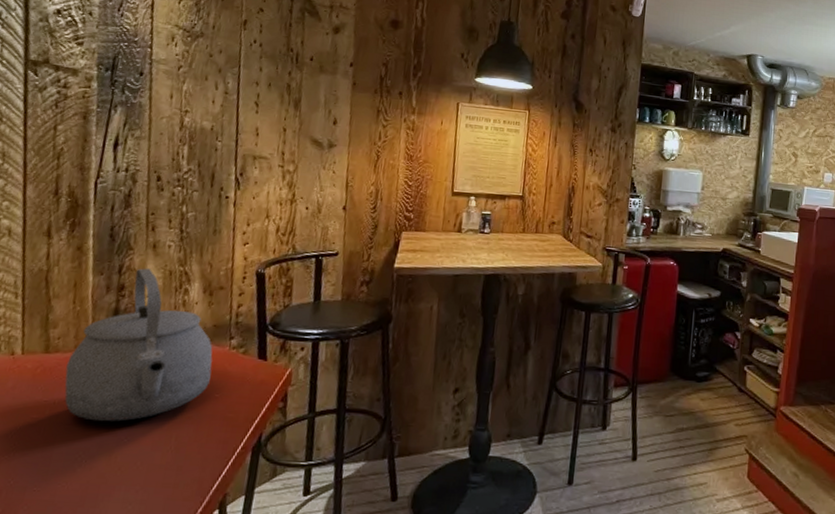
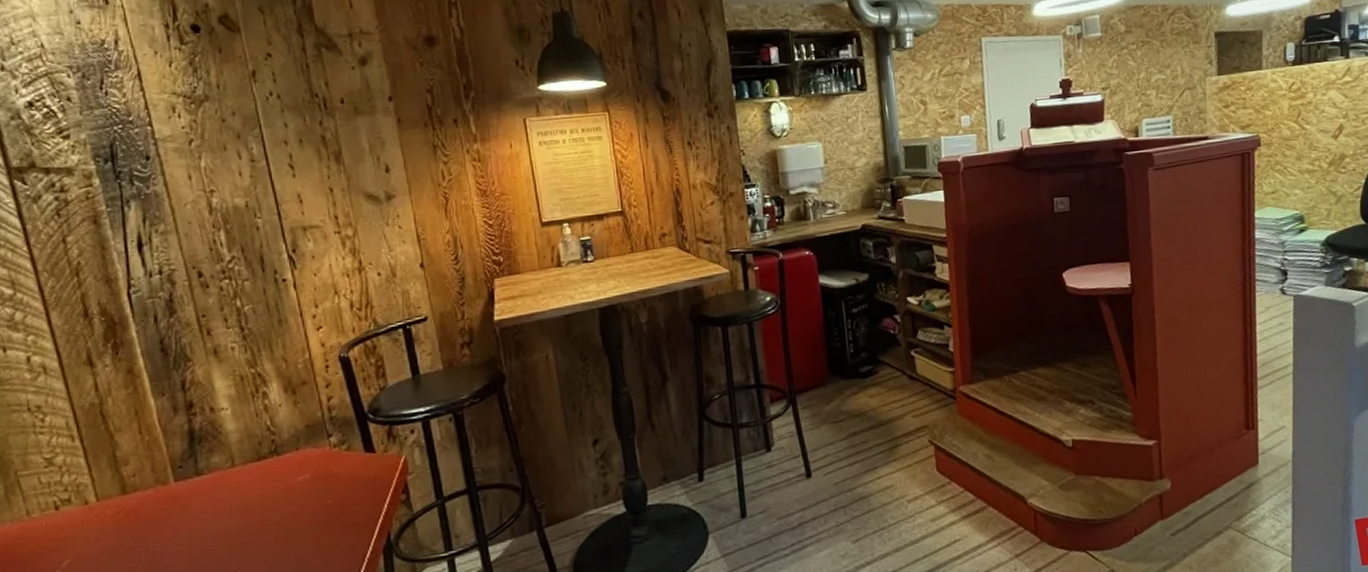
tea kettle: present [64,268,213,422] -> none [151,378,317,557]

